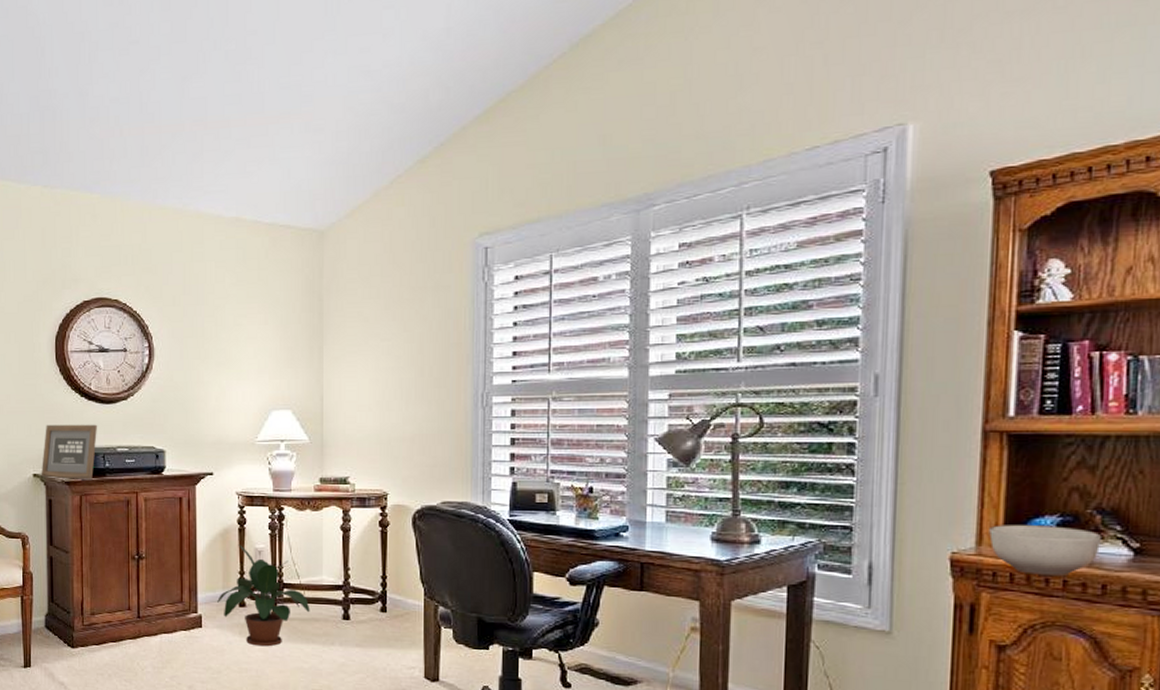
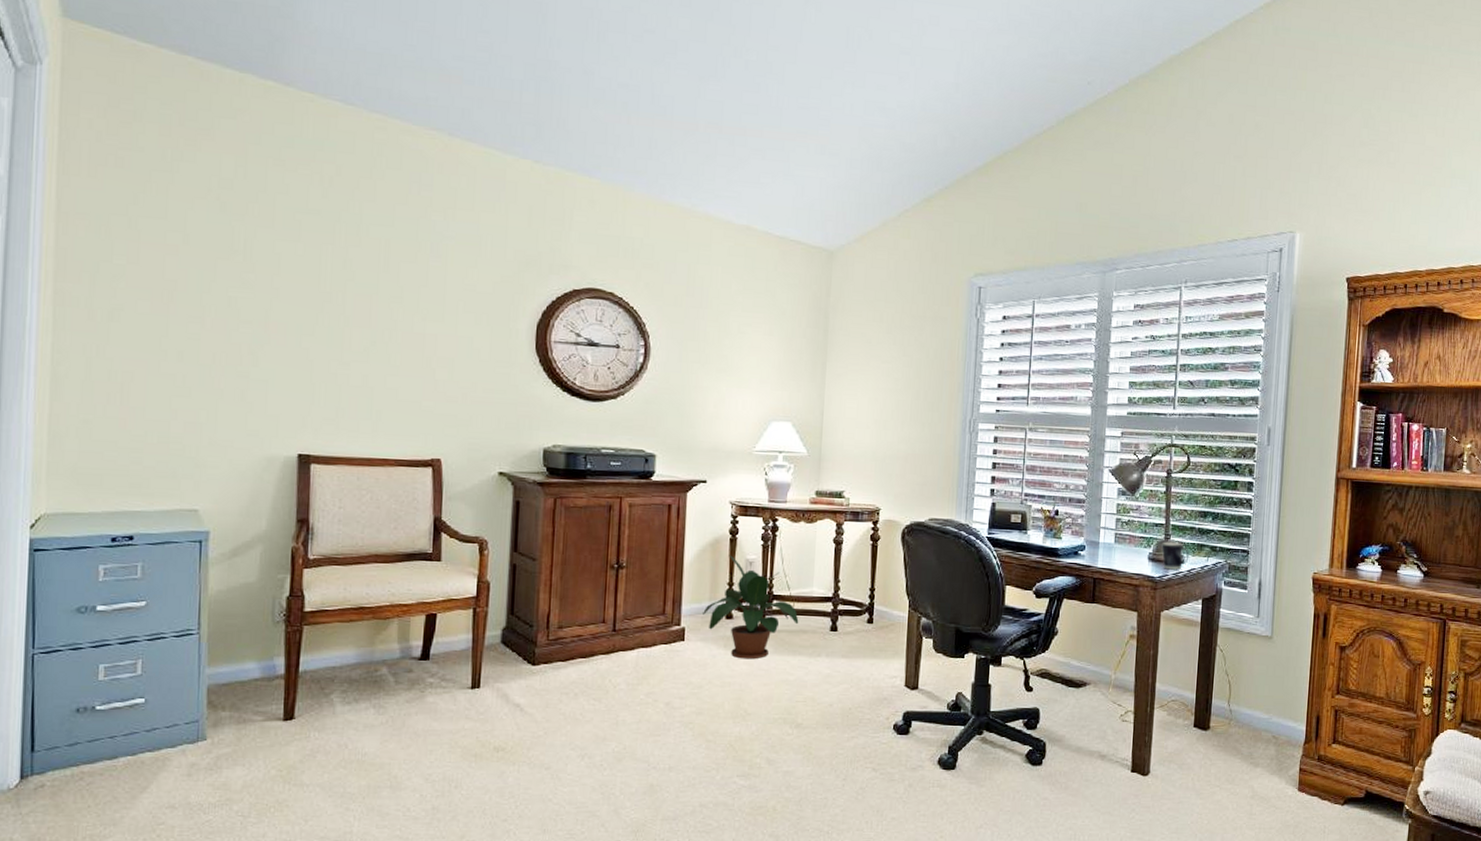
picture frame: present [41,424,98,479] -> none [508,418,581,481]
mug: none [728,519,767,552] -> present [1161,541,1189,570]
bowl: present [989,525,1103,576] -> none [1338,552,1406,592]

